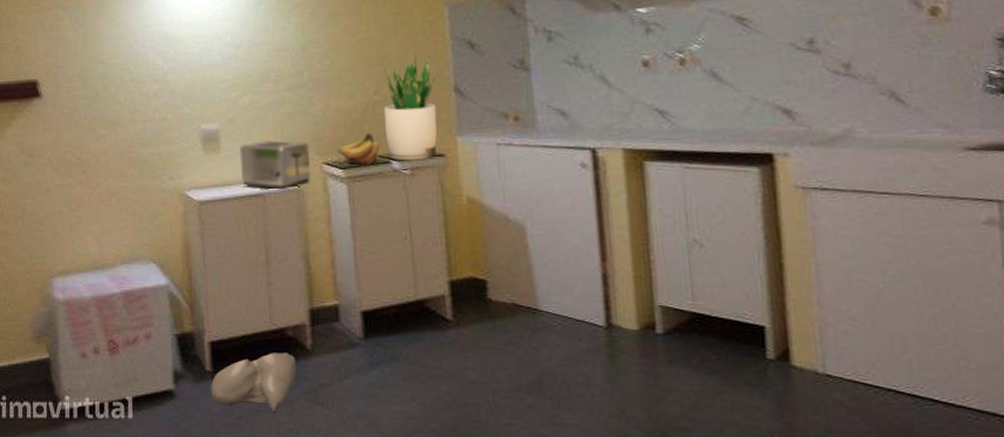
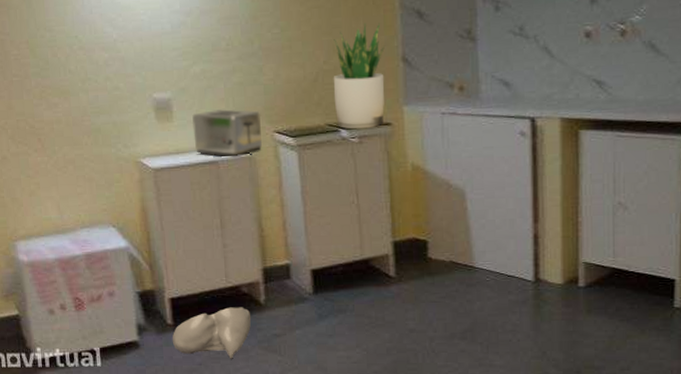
fruit: present [337,133,379,165] -> none [288,103,328,133]

